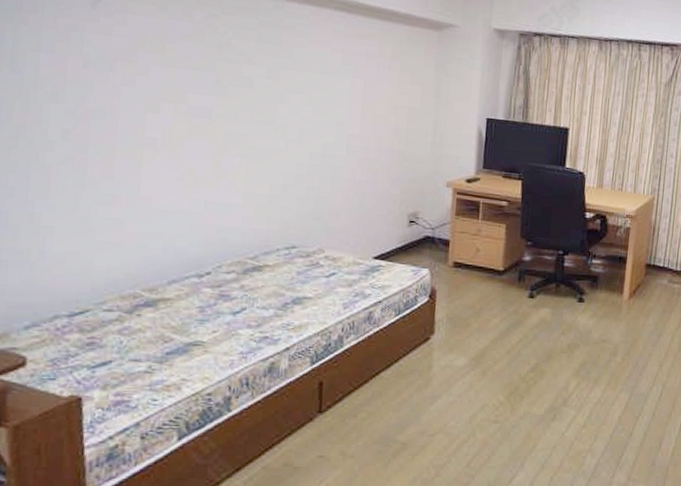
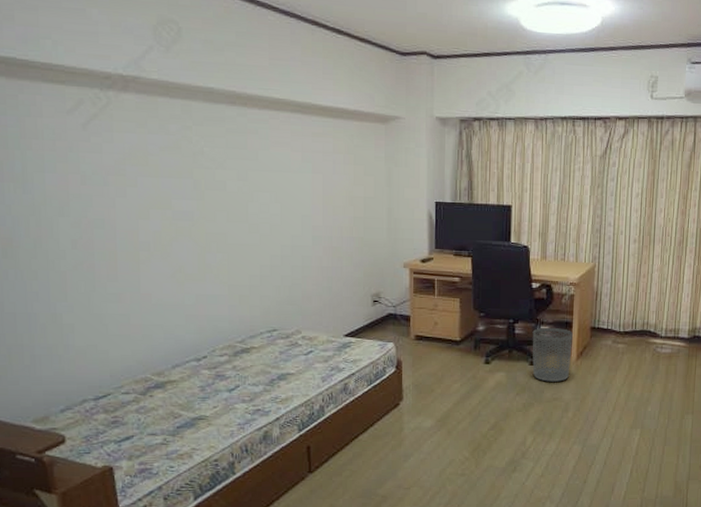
waste bin: none [581,262,626,322] -> present [532,328,573,382]

